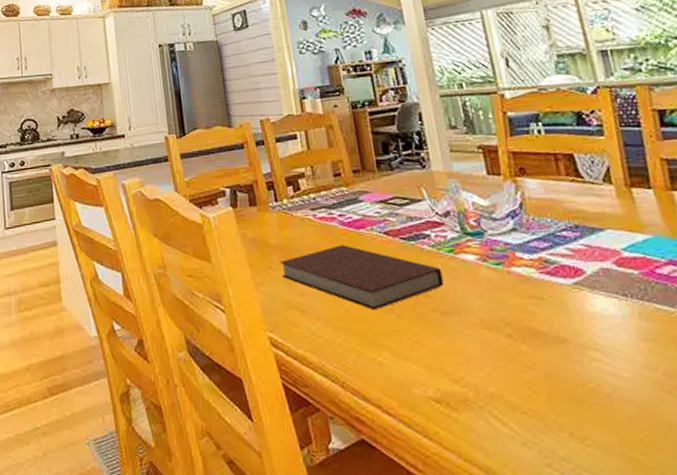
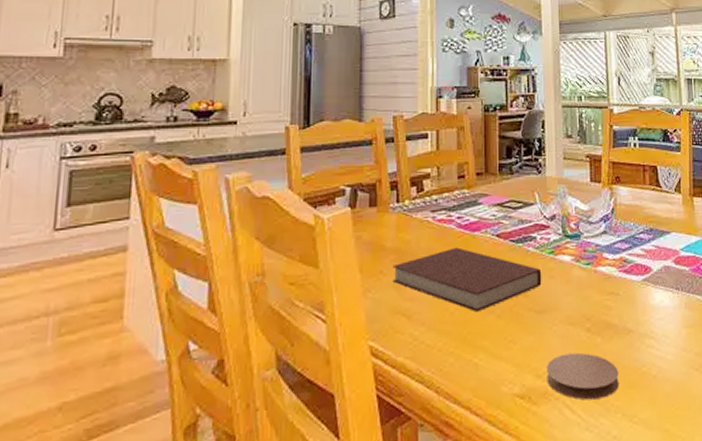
coaster: none [463,360,560,413] -> present [546,352,619,400]

